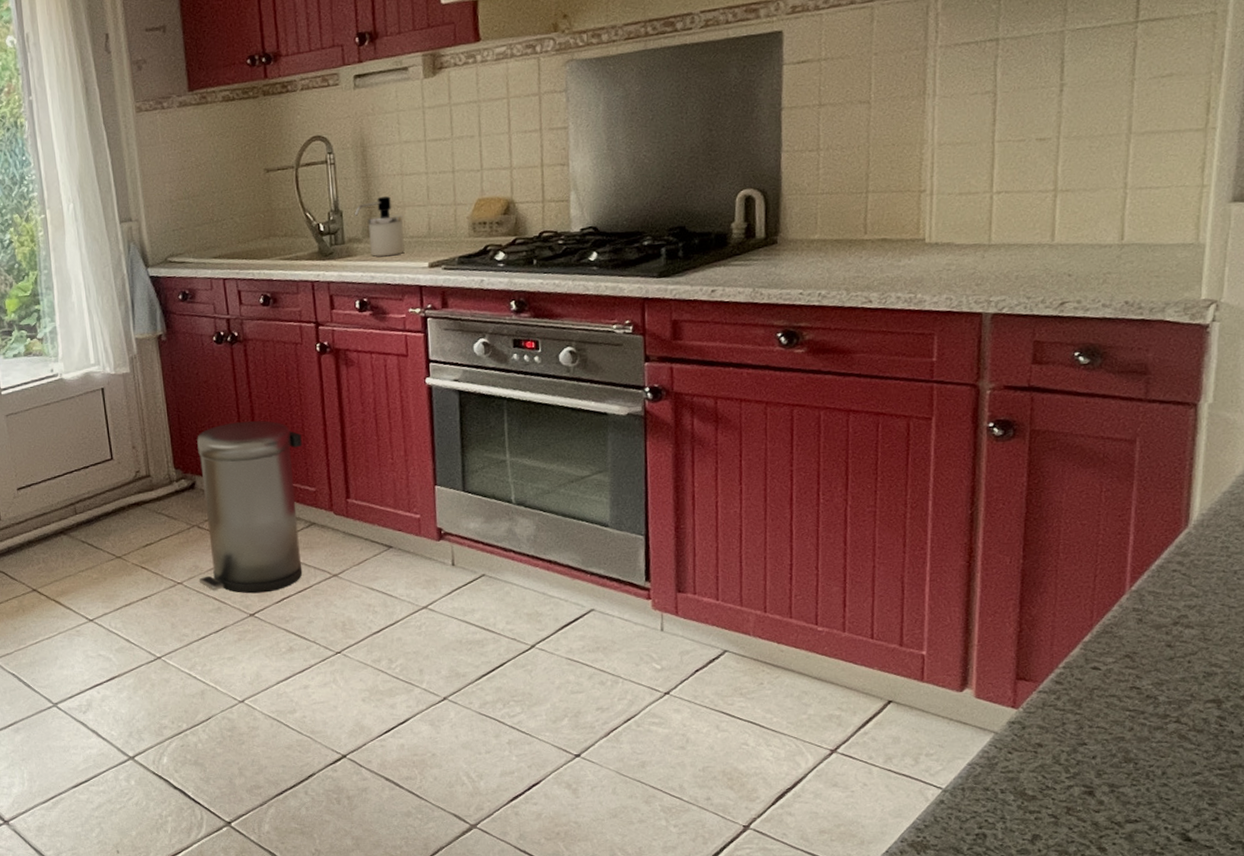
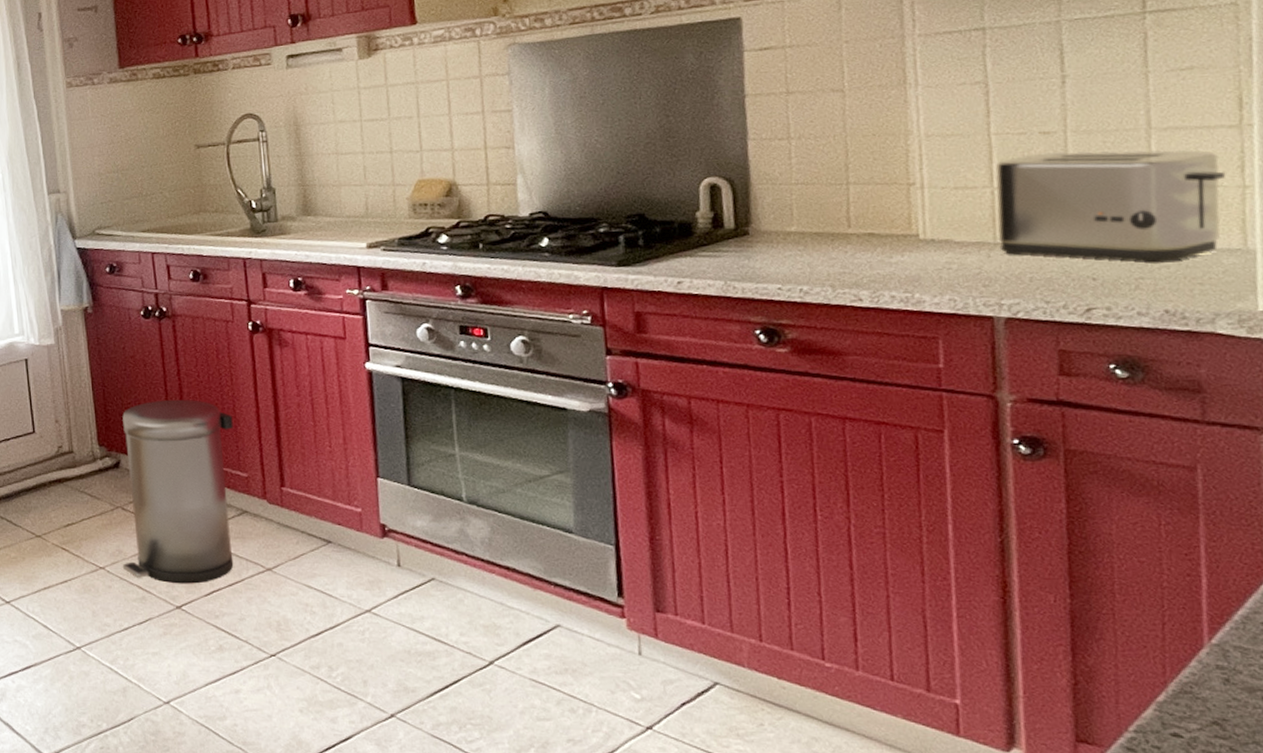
soap dispenser: present [354,196,405,257] -> none [287,175,341,236]
toaster: none [992,152,1189,258] -> present [995,150,1226,262]

